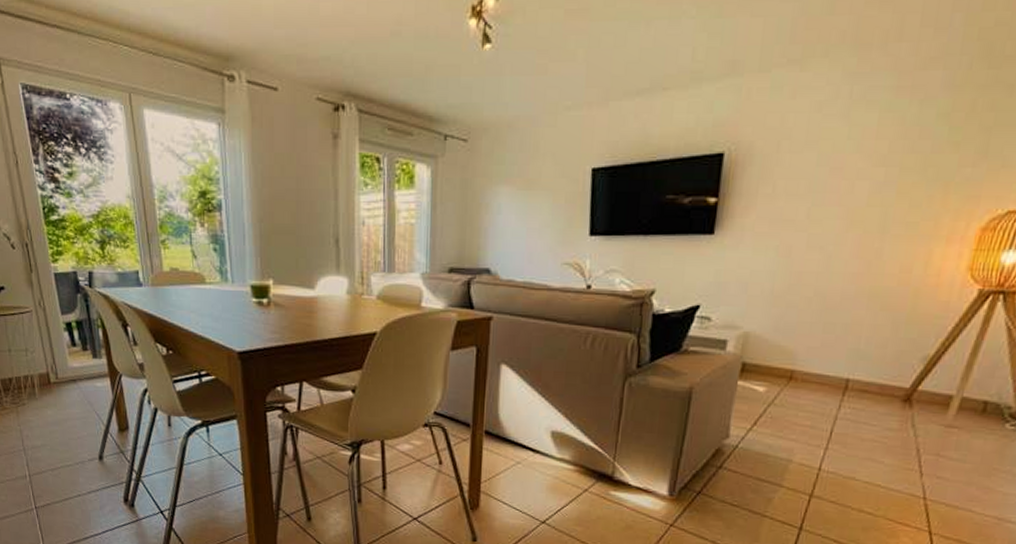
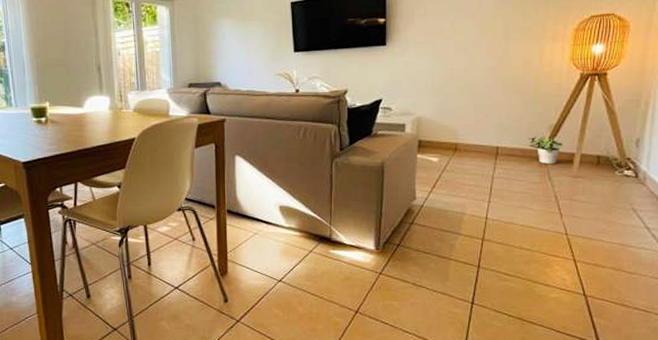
potted plant: none [891,367,939,407] -> present [528,135,563,164]

